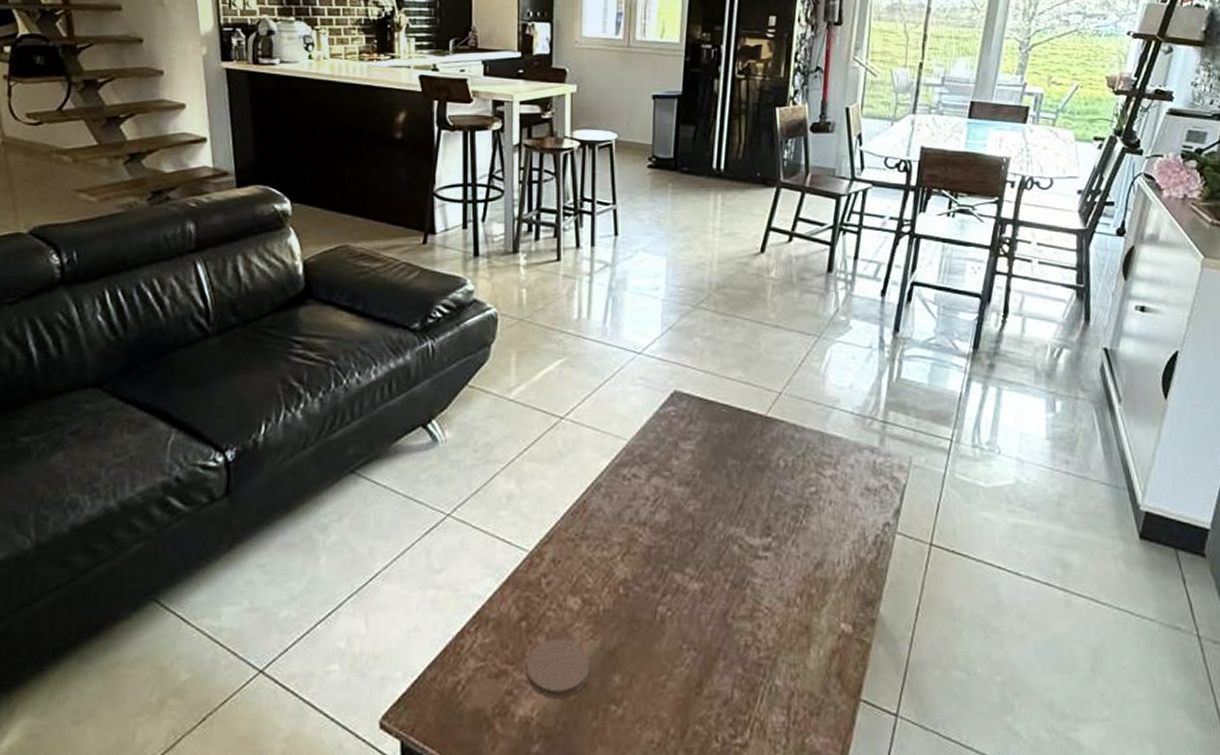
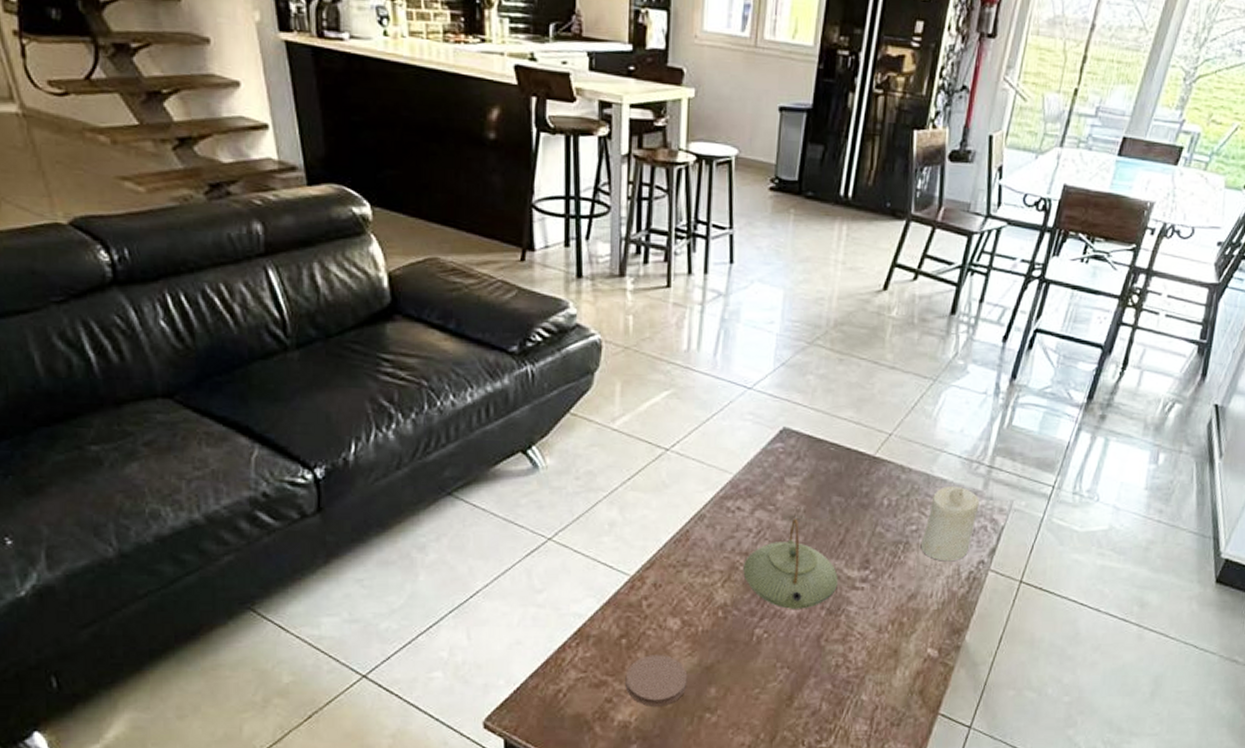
teapot: none [642,484,740,583] -> present [743,518,838,609]
candle: none [821,443,878,525] -> present [920,485,980,562]

